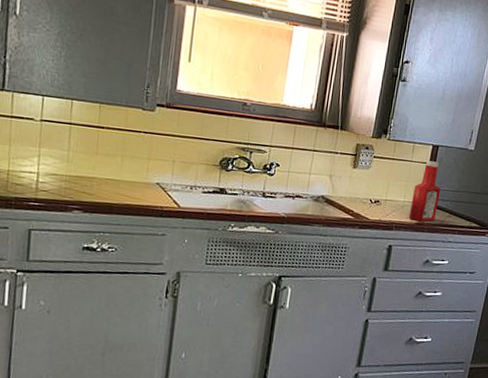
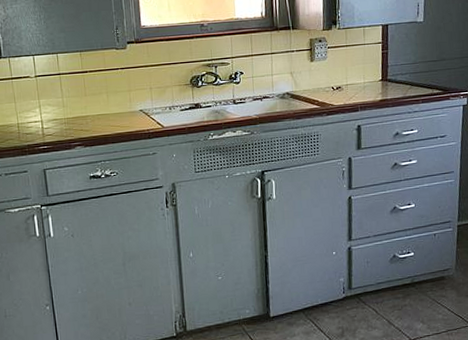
ketchup bottle: present [408,160,441,222] -> none [371,39,398,99]

